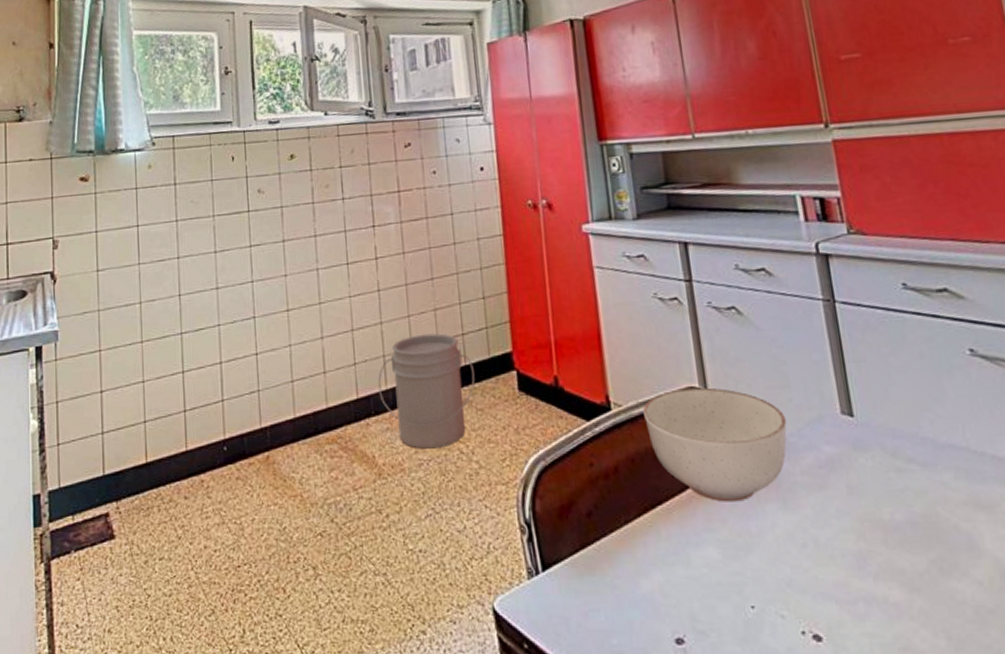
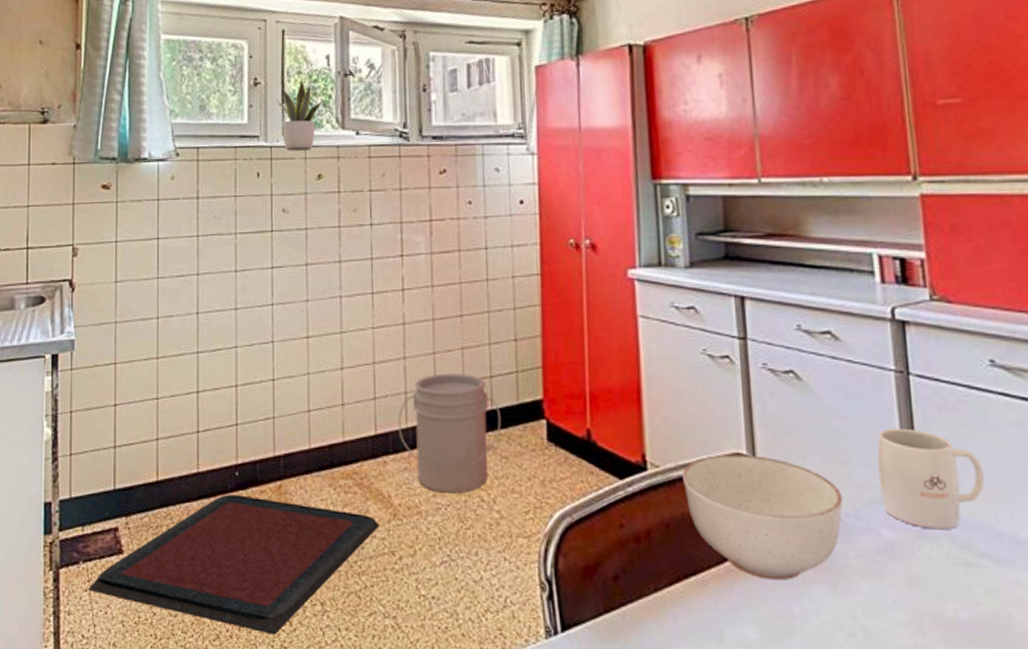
doormat: none [80,469,366,604] -> present [88,494,380,635]
potted plant: none [246,66,294,135] -> present [275,79,325,151]
mug: none [812,351,907,442] -> present [876,427,985,530]

